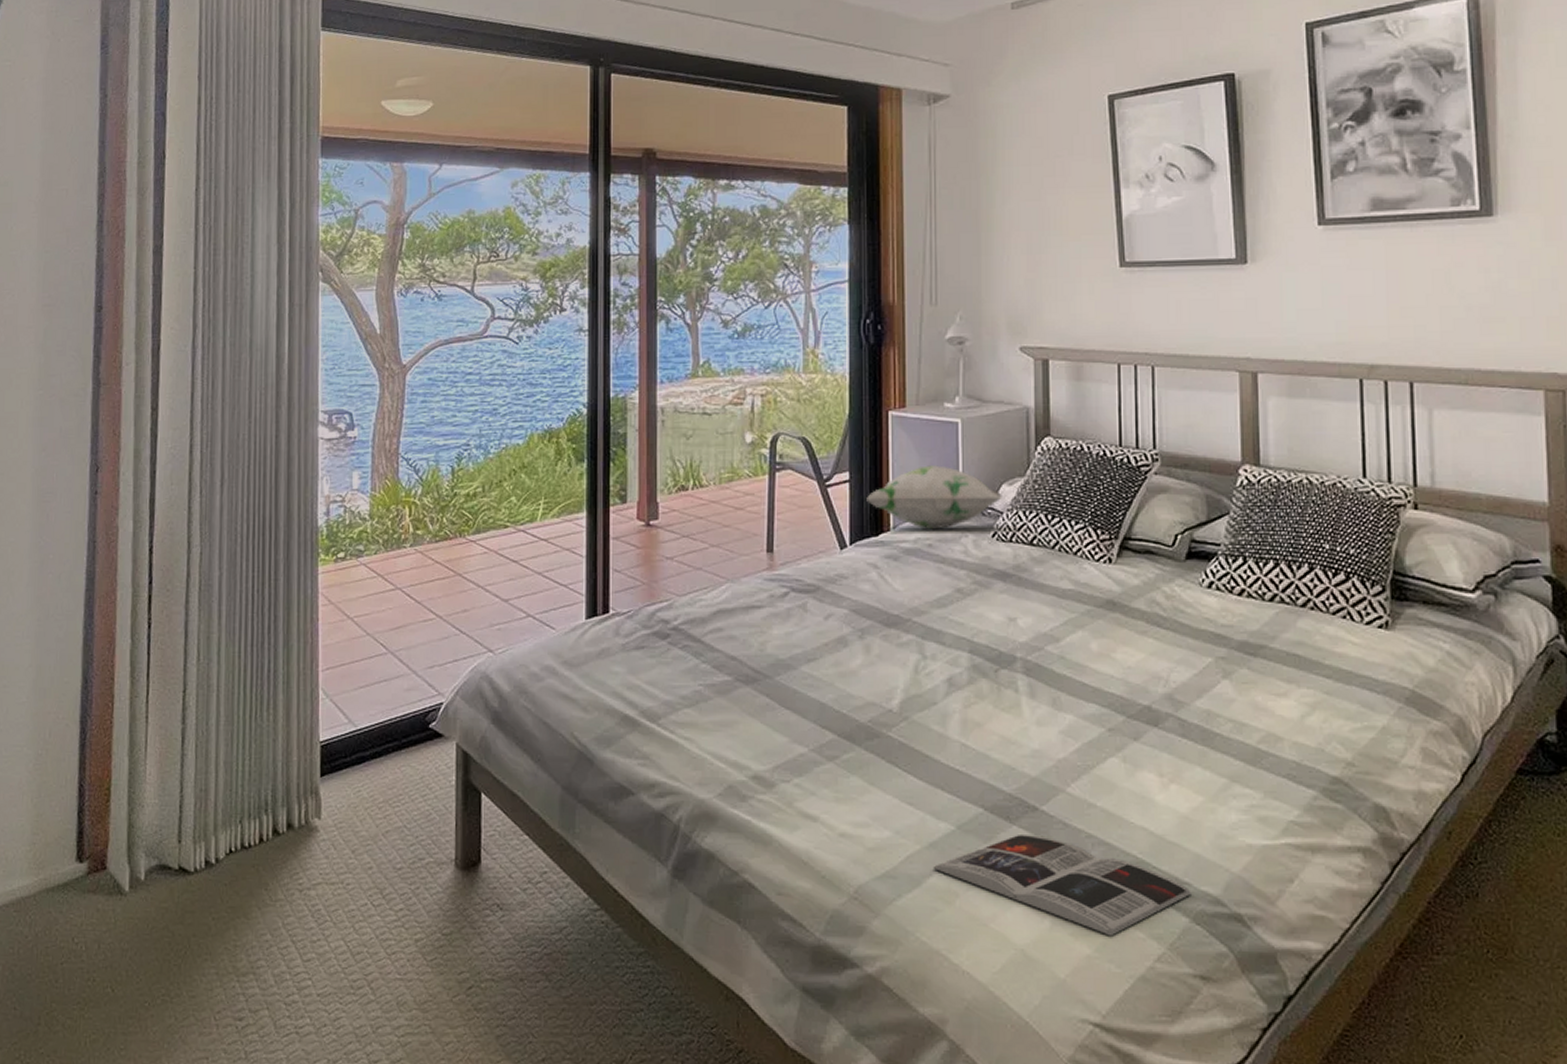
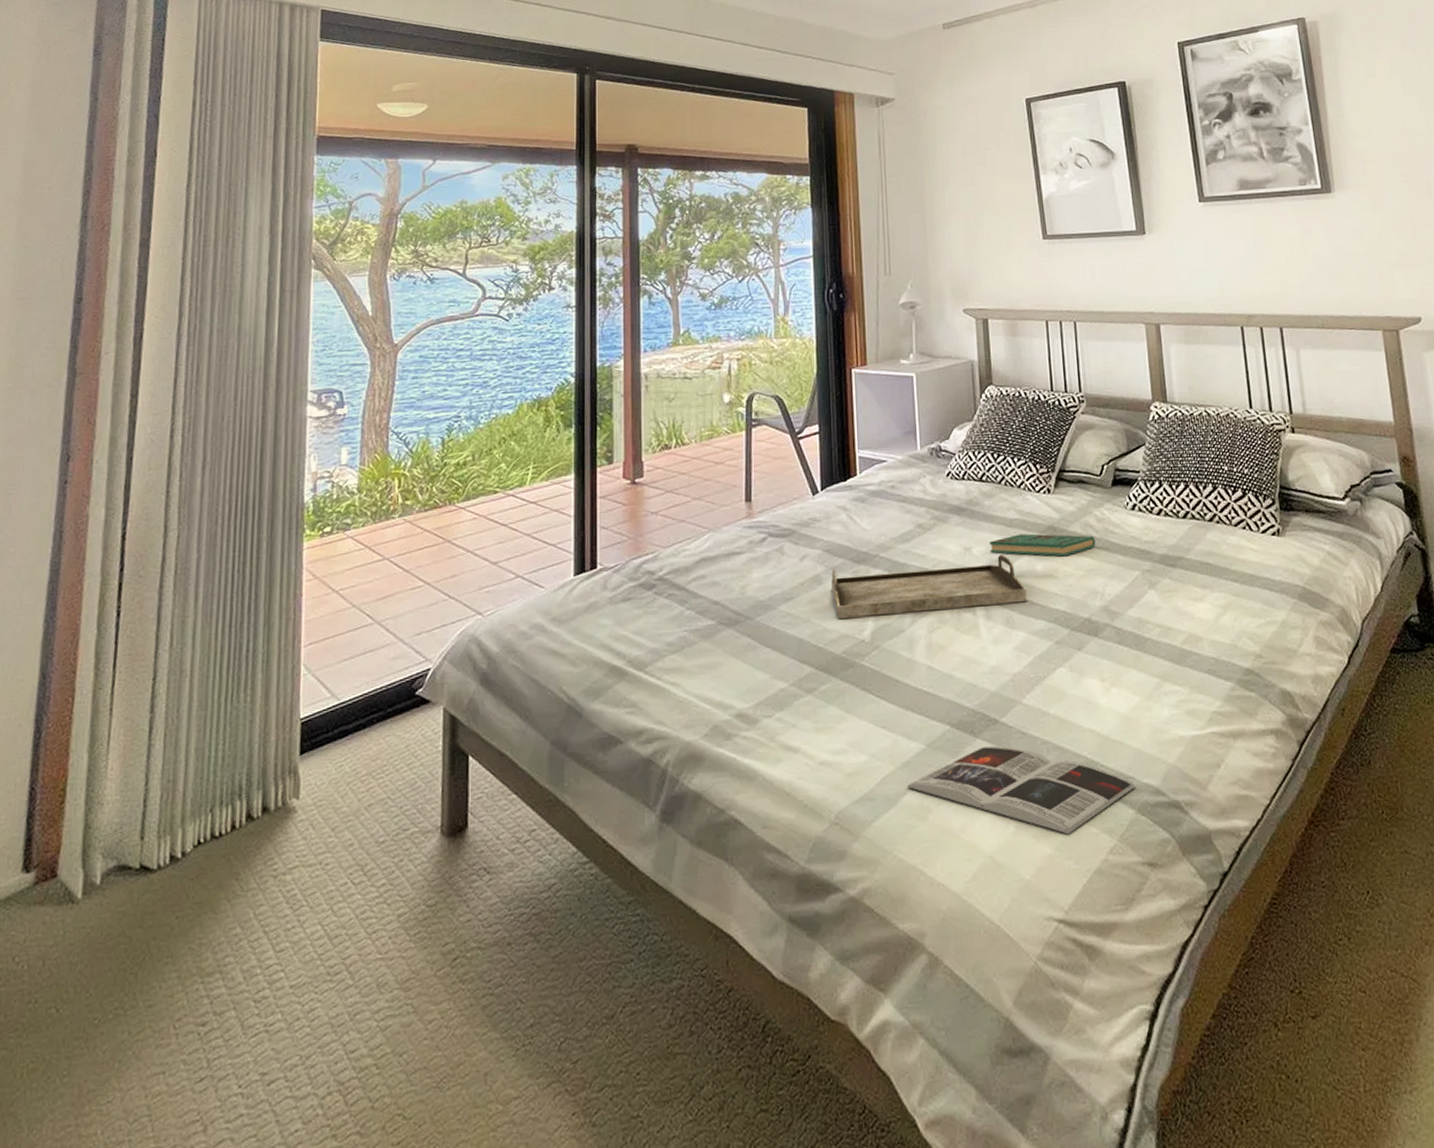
serving tray: none [858,628,1078,686] -> present [831,555,1027,620]
decorative pillow: present [866,465,1002,530] -> none [835,415,954,473]
book: none [1038,607,1162,635] -> present [989,533,1096,557]

